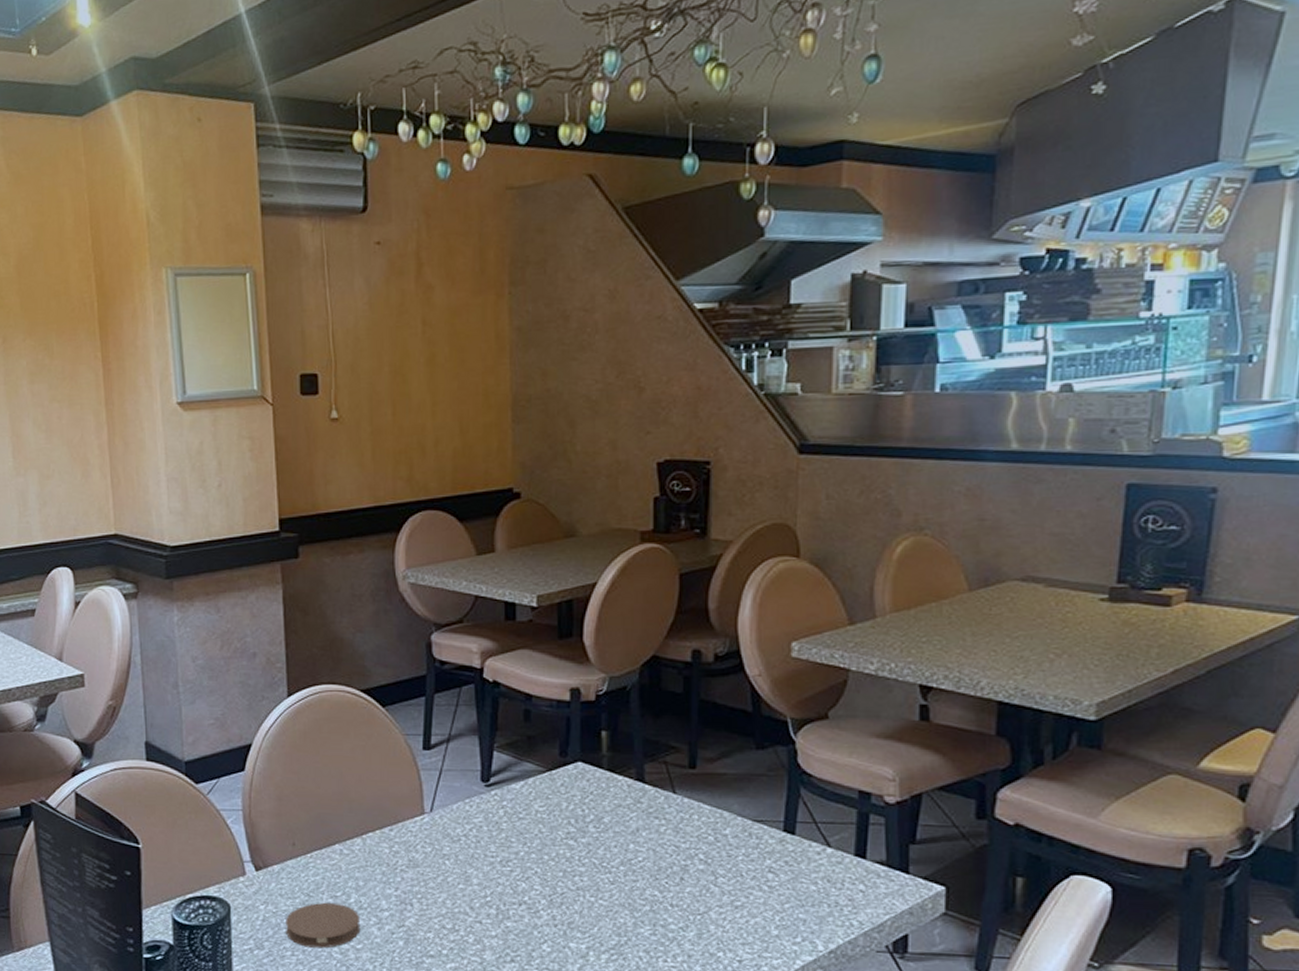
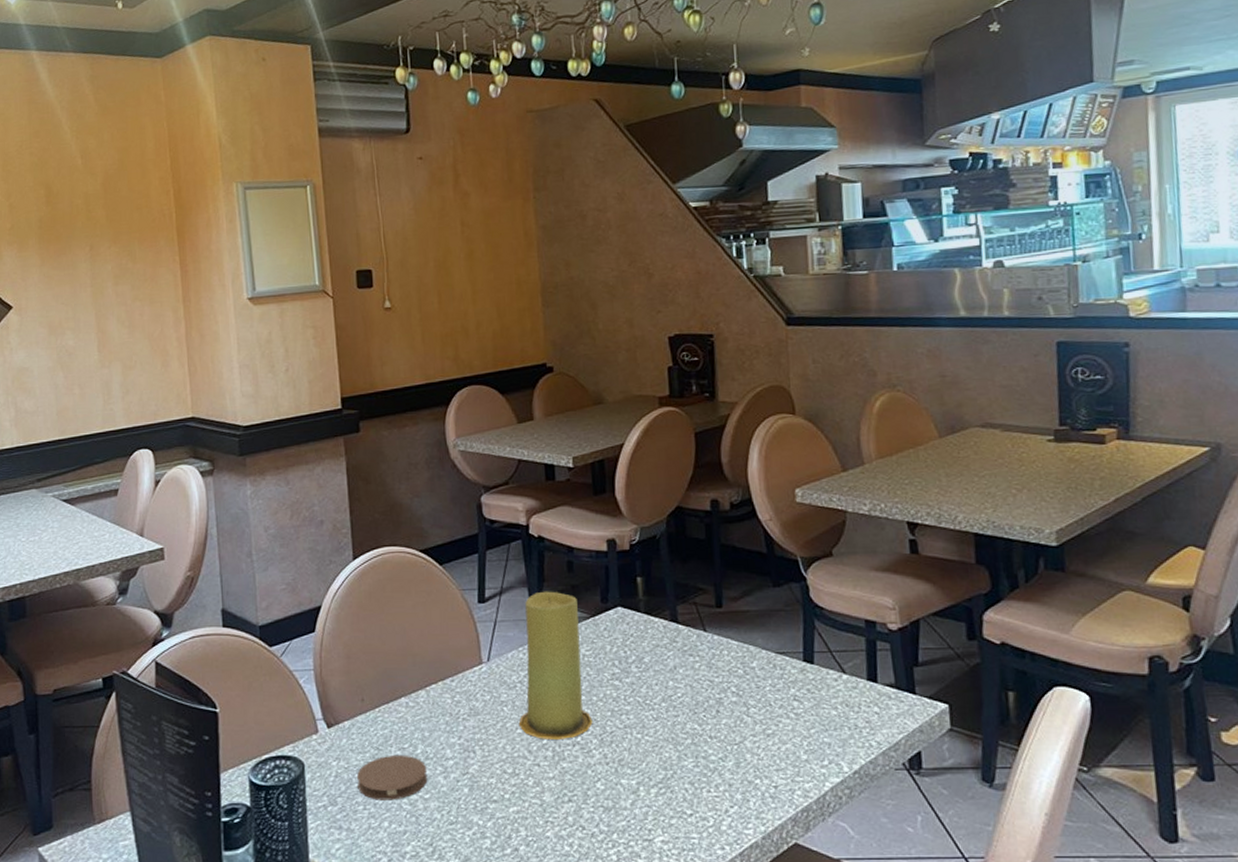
candle: none [461,740,542,899] -> present [518,591,593,741]

